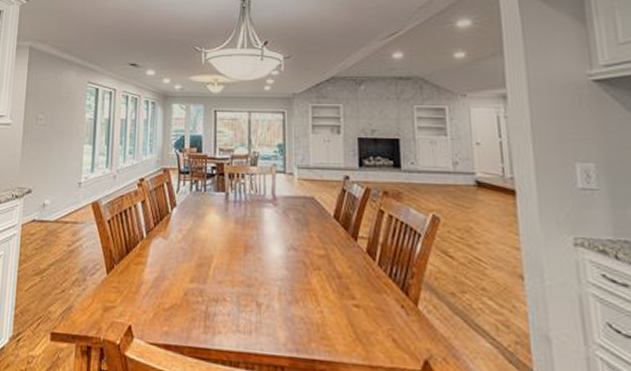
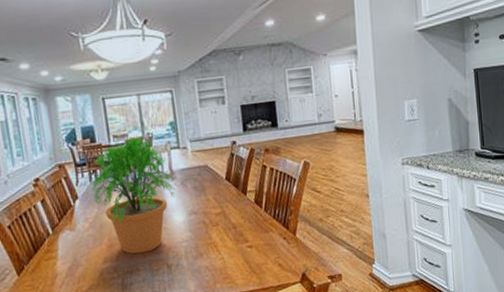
potted plant: none [191,152,276,282] -> present [92,135,176,254]

